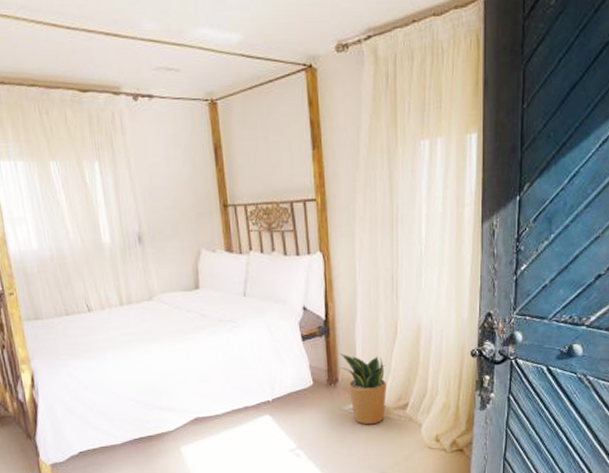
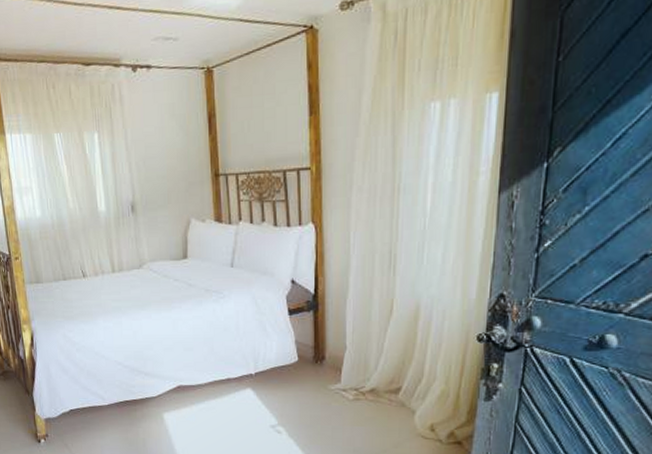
potted plant: present [340,353,387,425] -> none [328,330,379,407]

